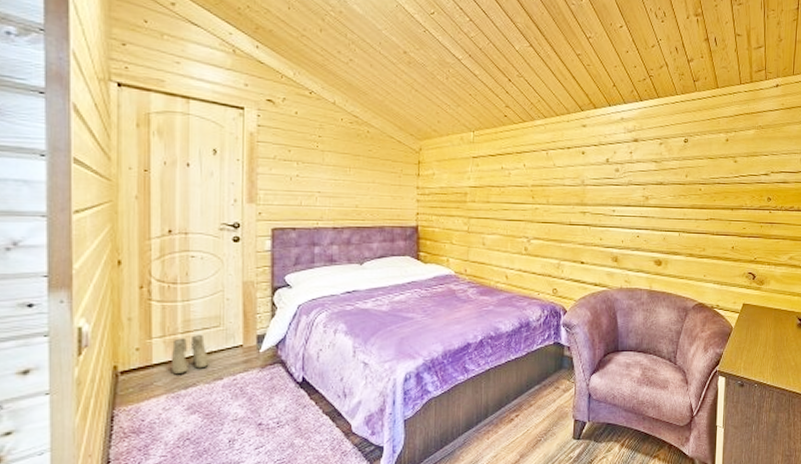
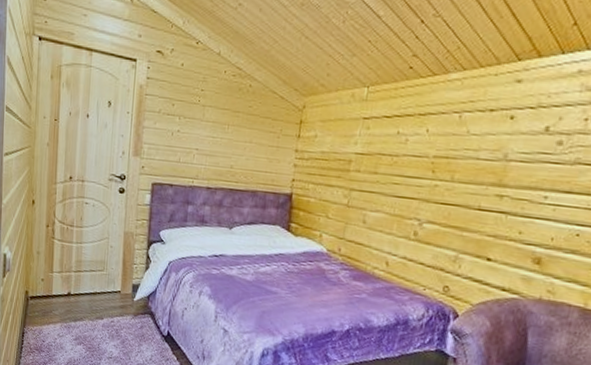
boots: present [170,335,209,375] -> none [65,275,94,308]

